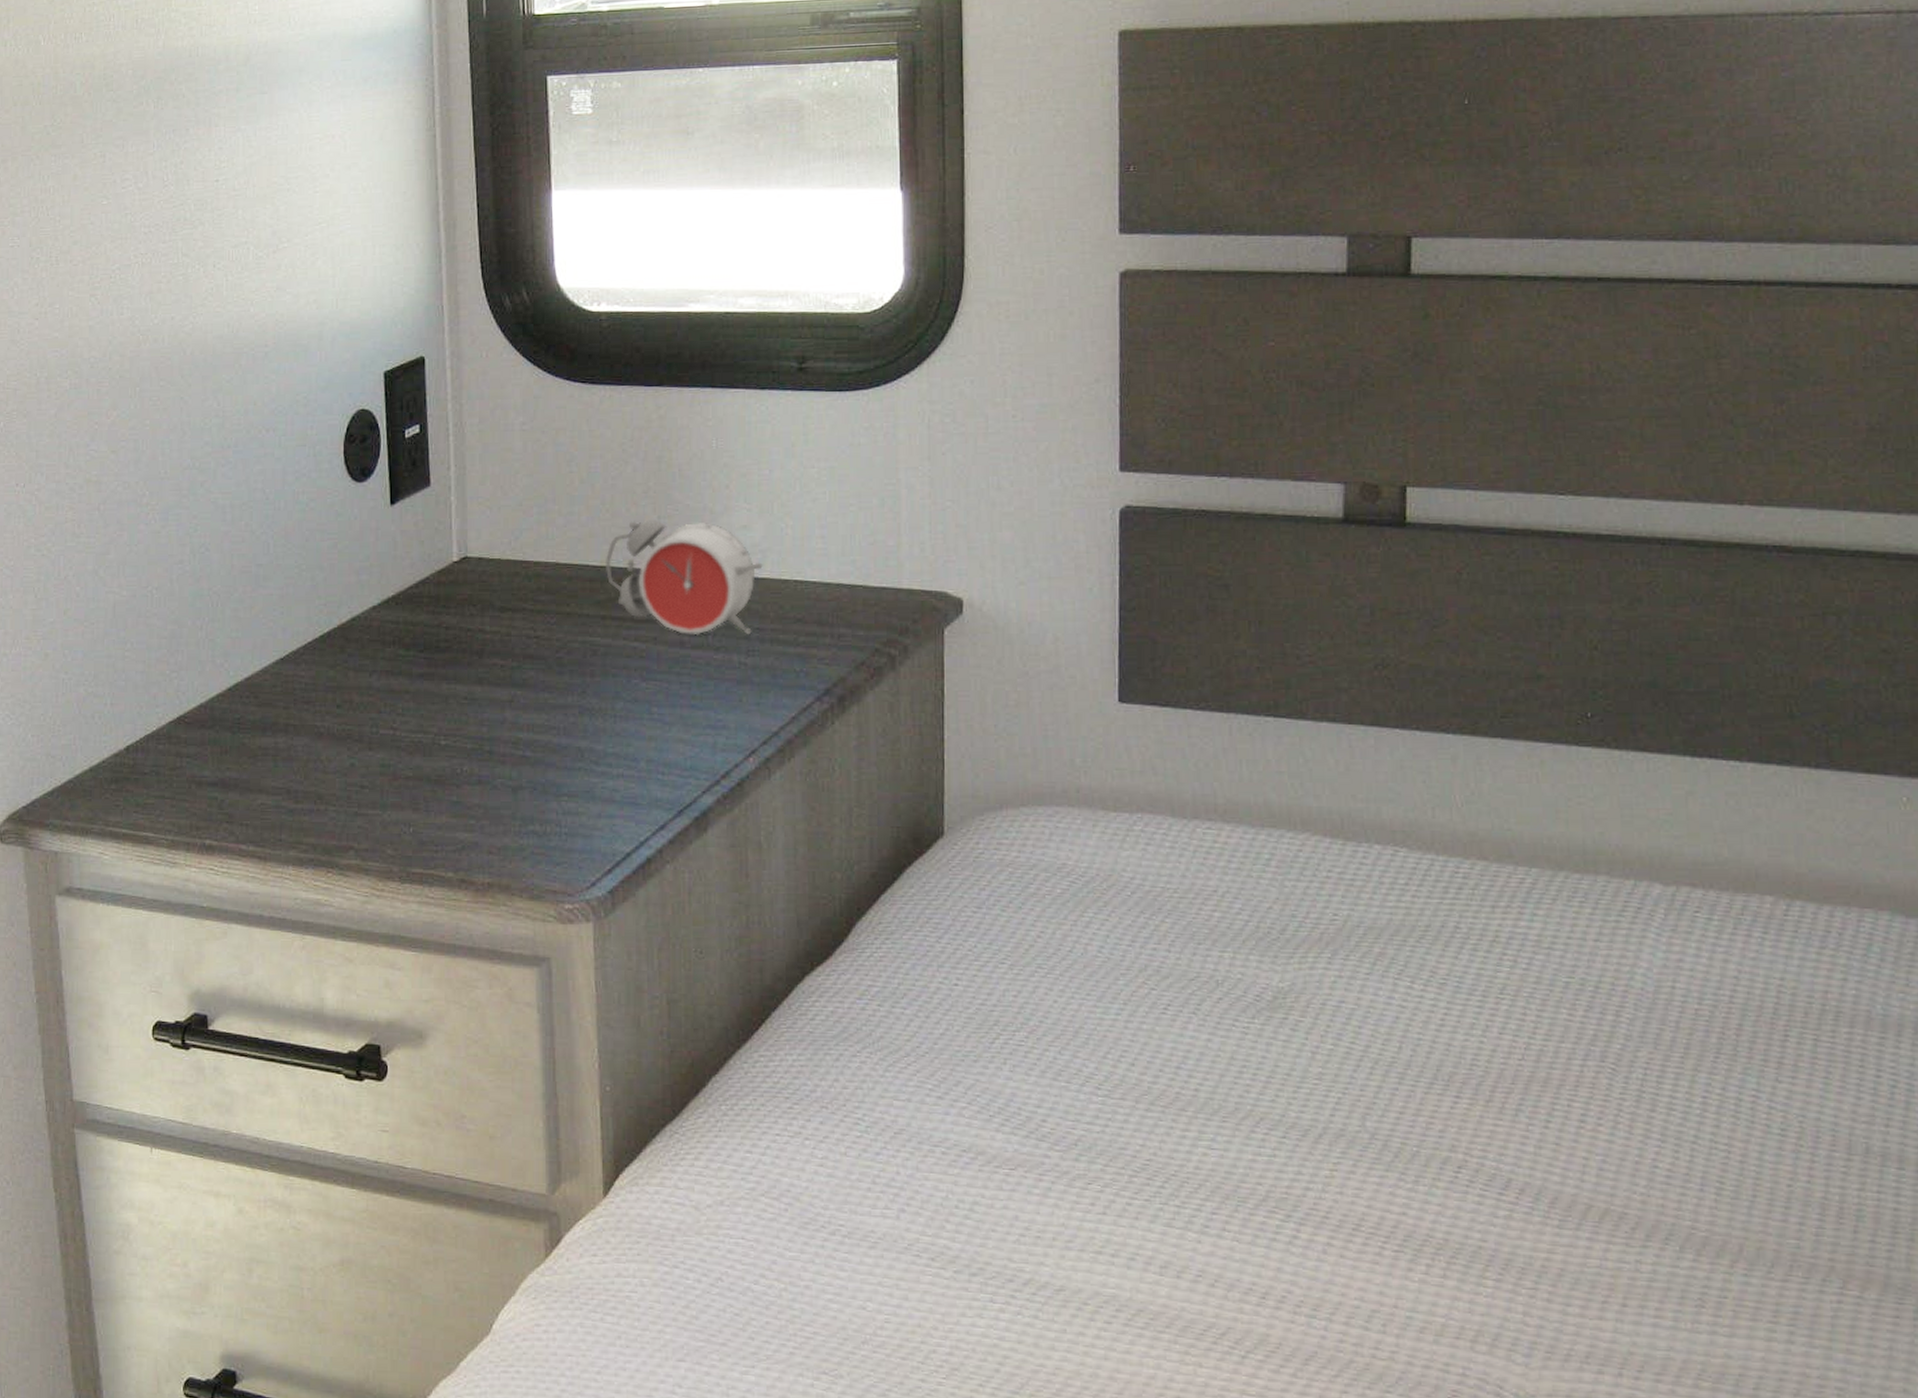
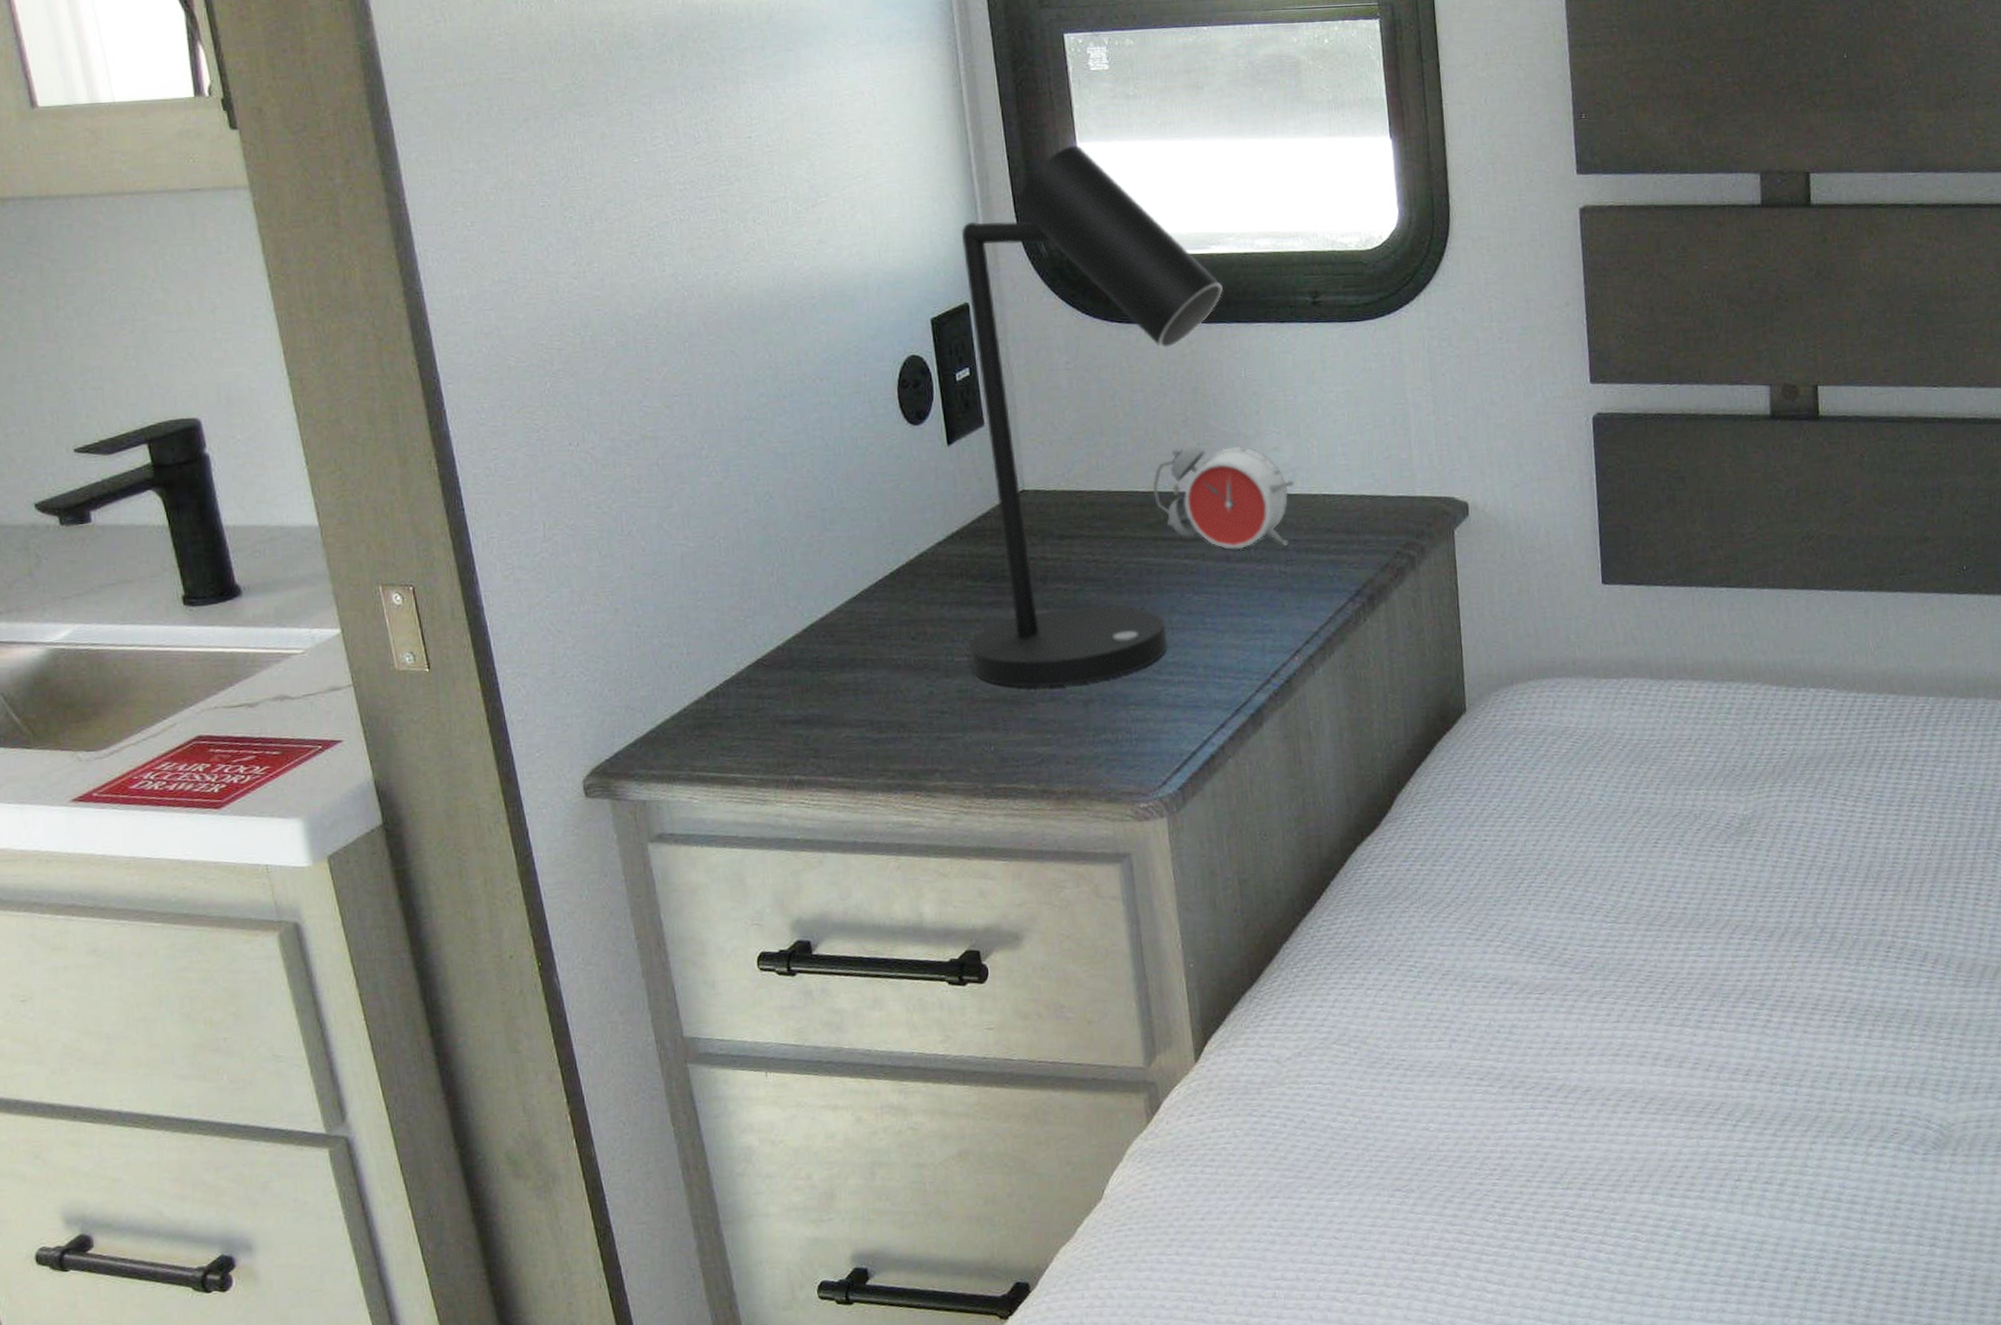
desk lamp: none [395,192,699,770] -> present [962,144,1223,688]

